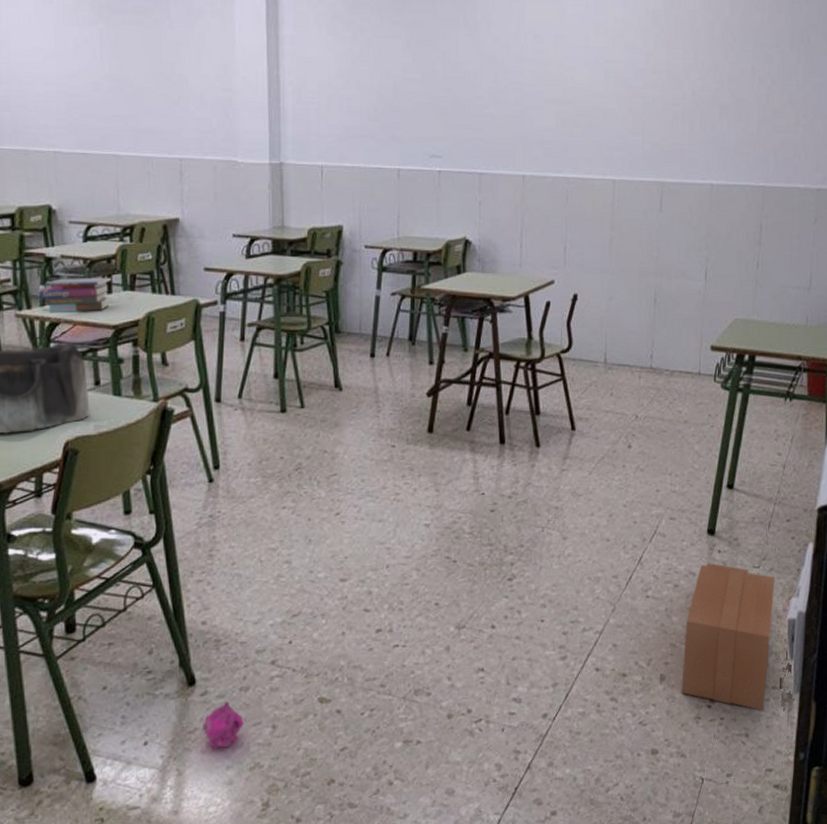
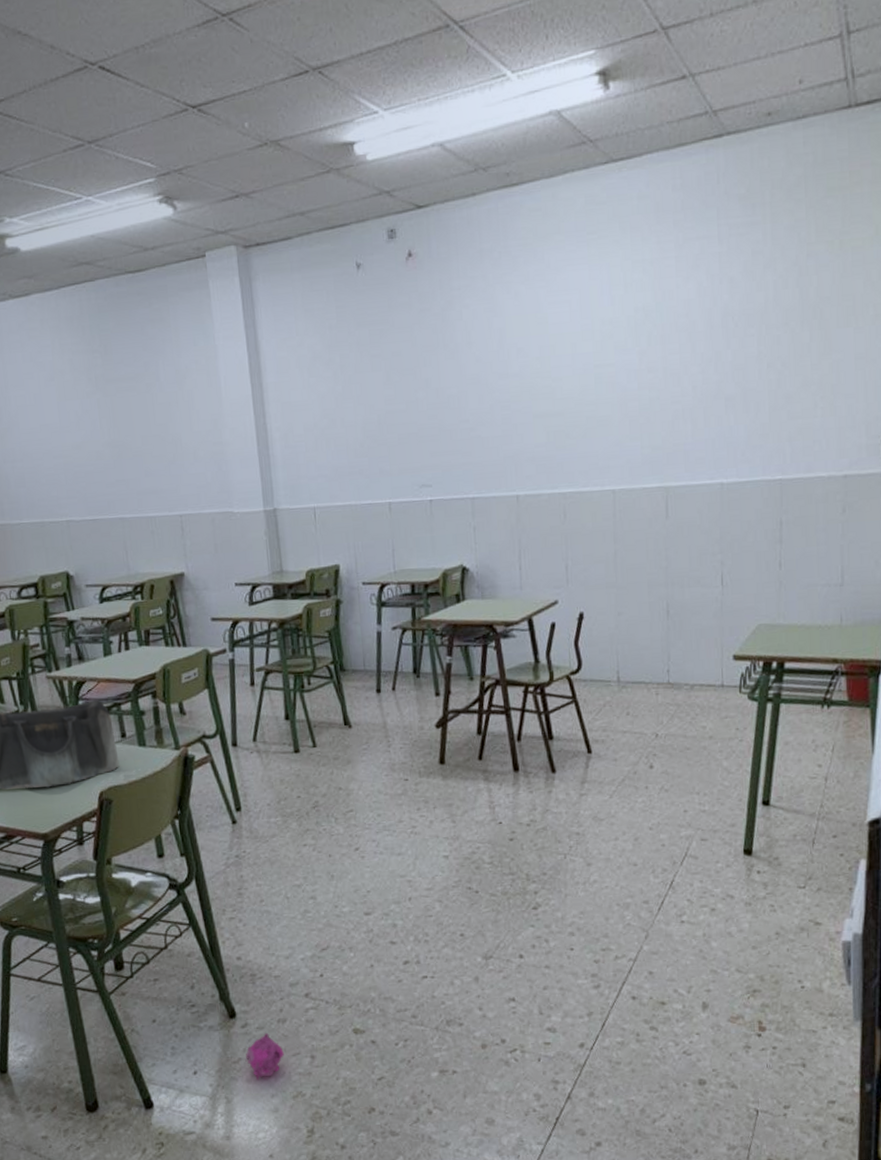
books: present [39,277,112,313] -> none [65,634,129,673]
cardboard box: present [681,563,776,710] -> none [726,885,825,1039]

